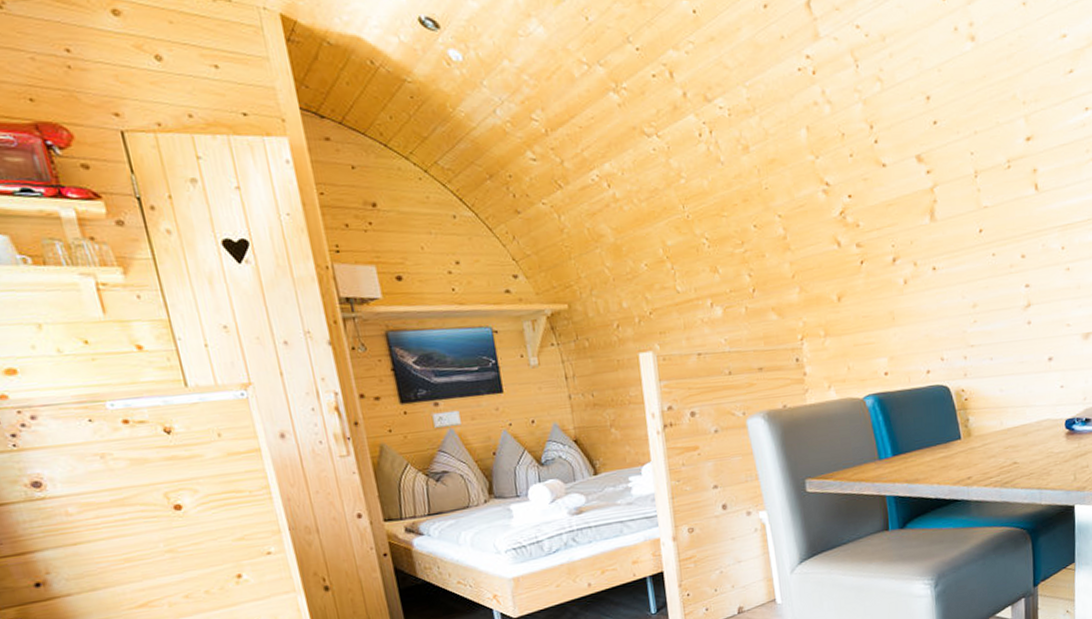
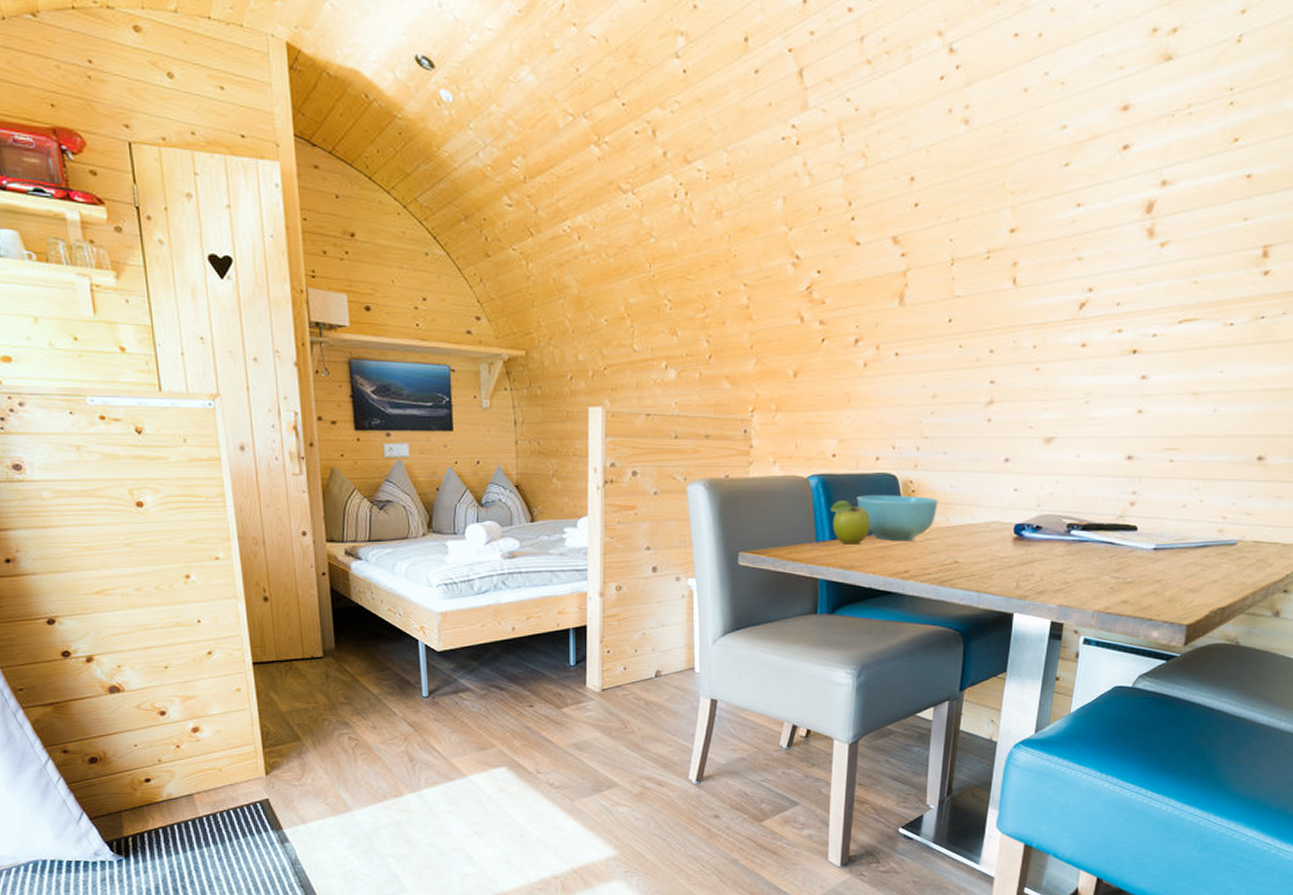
fruit: none [889,415,930,458] -> present [830,499,871,545]
bowl: none [913,403,991,450] -> present [856,495,938,540]

